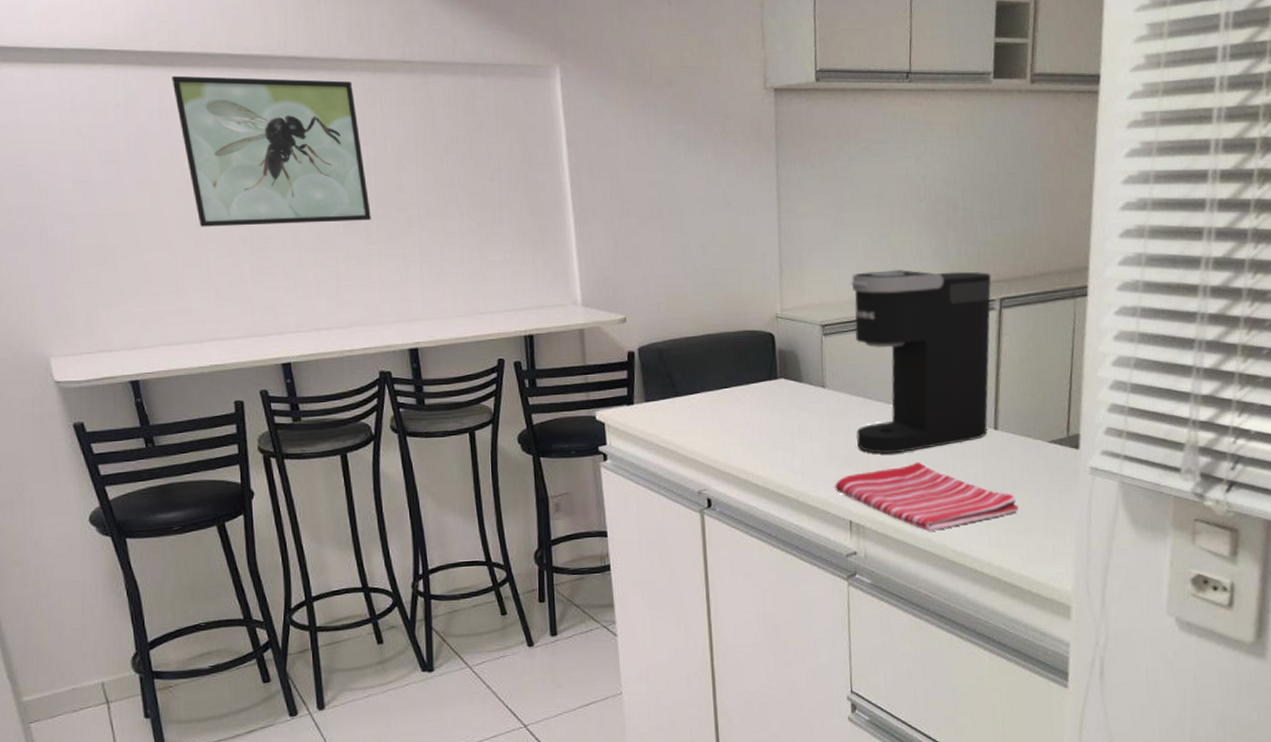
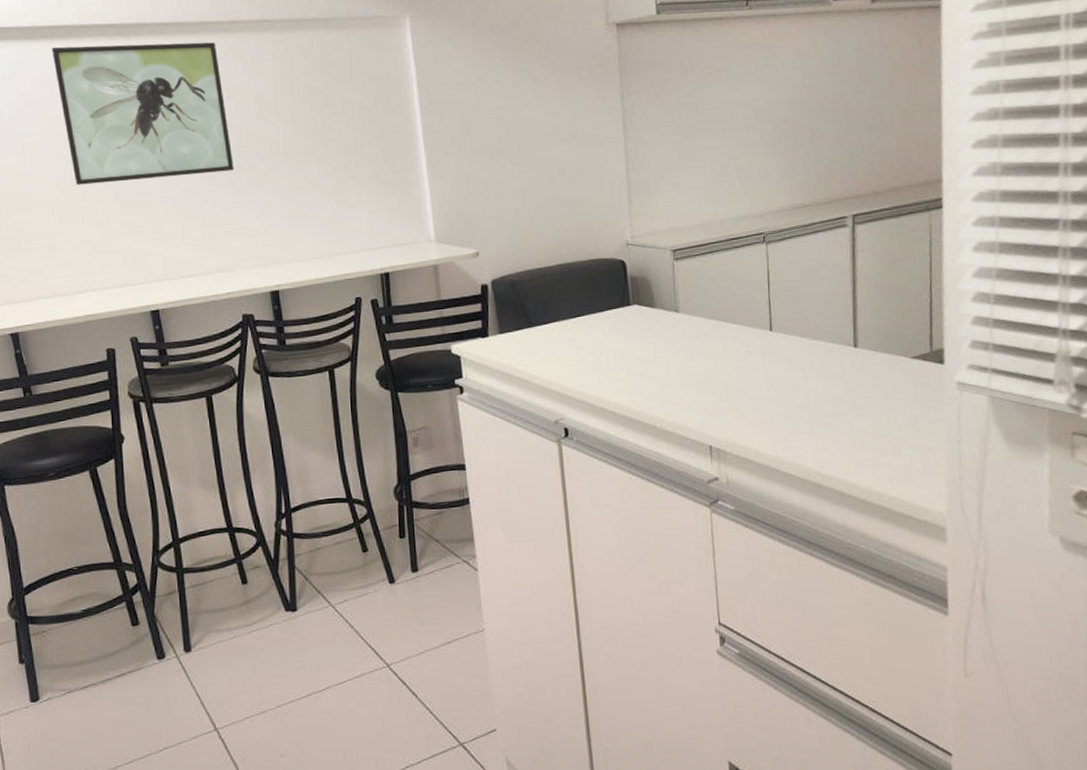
dish towel: present [835,462,1018,530] -> none [693,383,884,453]
coffee maker: present [851,269,992,454] -> none [700,189,847,377]

